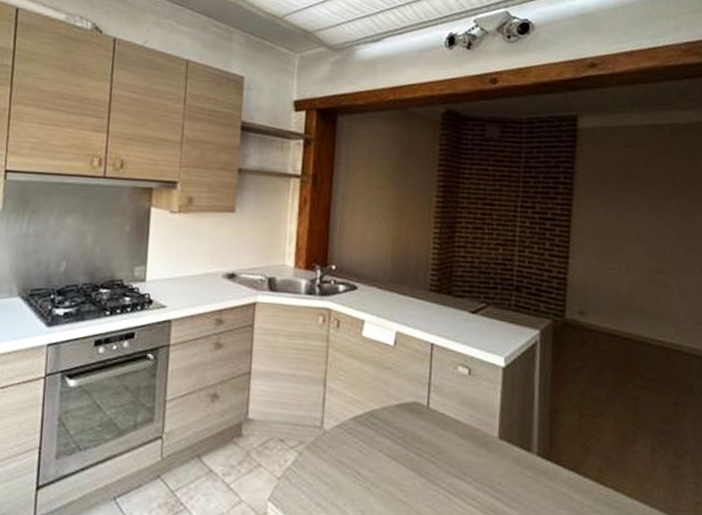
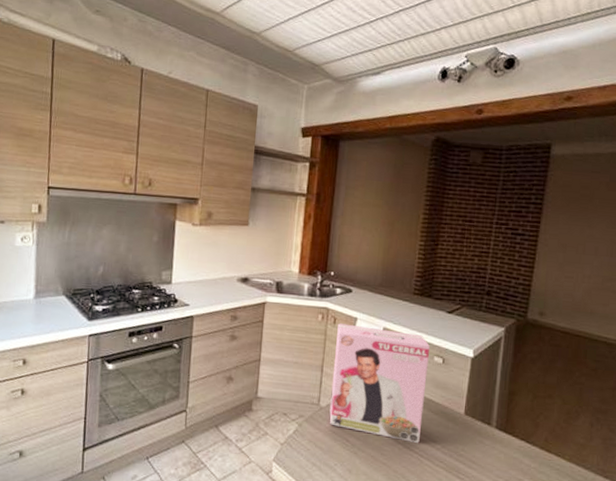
cereal box: none [335,327,453,476] -> present [329,323,431,444]

